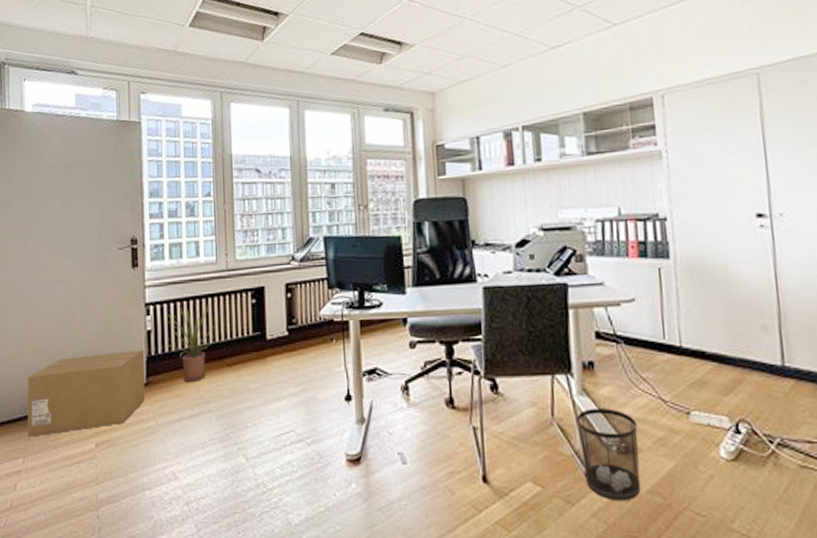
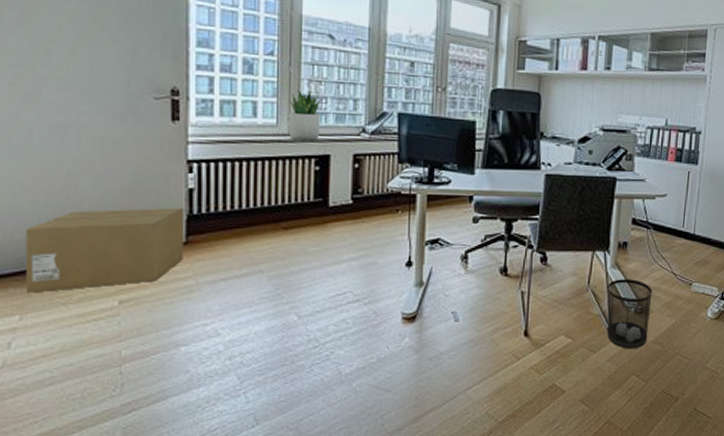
house plant: present [166,305,217,382] -> none [211,165,273,243]
planter: none [225,223,254,274] -> present [289,89,321,140]

